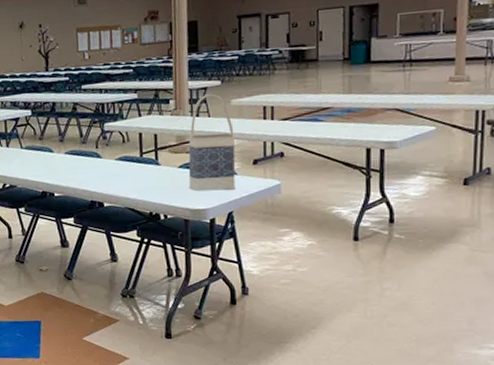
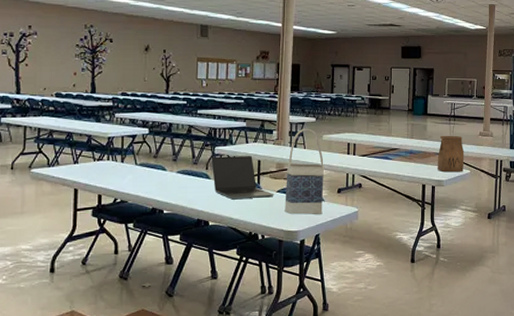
laptop: none [100,130,176,179] -> present [211,156,274,200]
paper bag: none [386,84,427,131] -> present [437,135,464,173]

